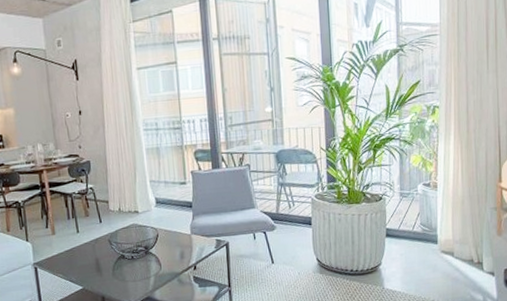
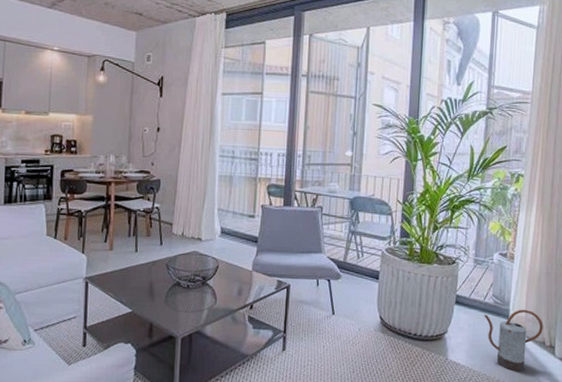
watering can: none [414,232,470,291] -> present [484,309,543,372]

